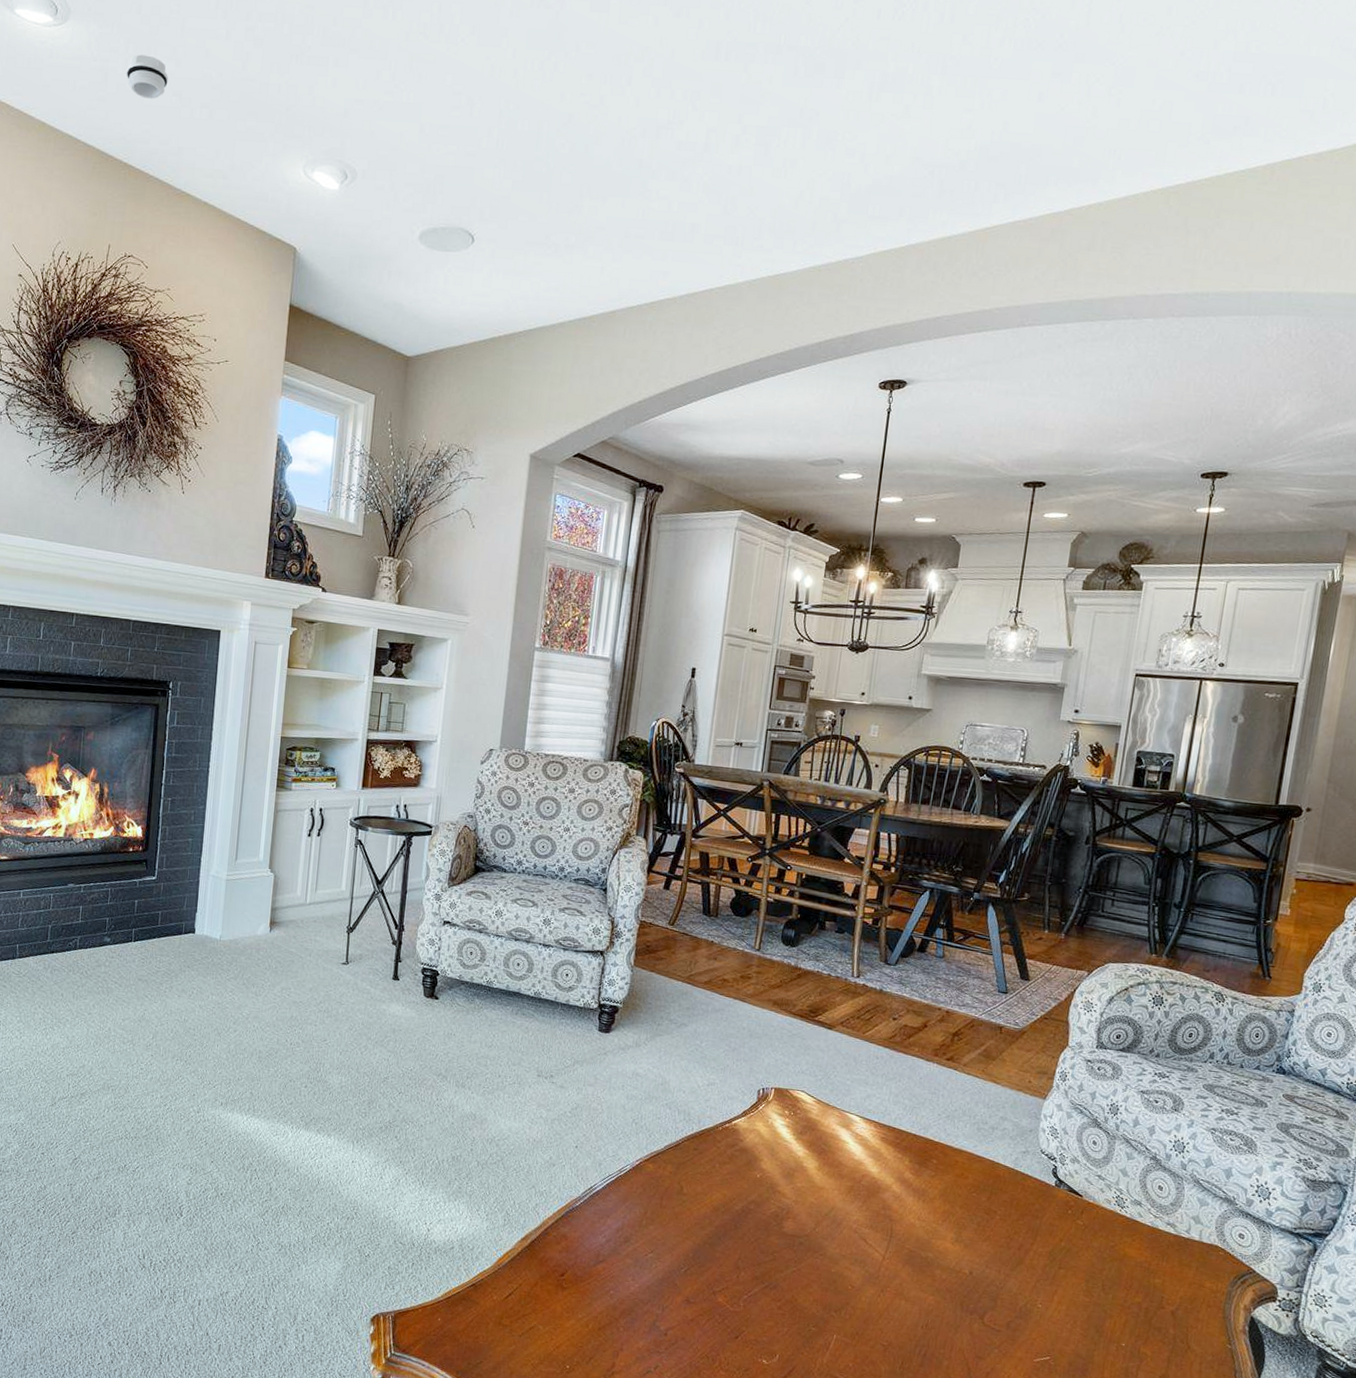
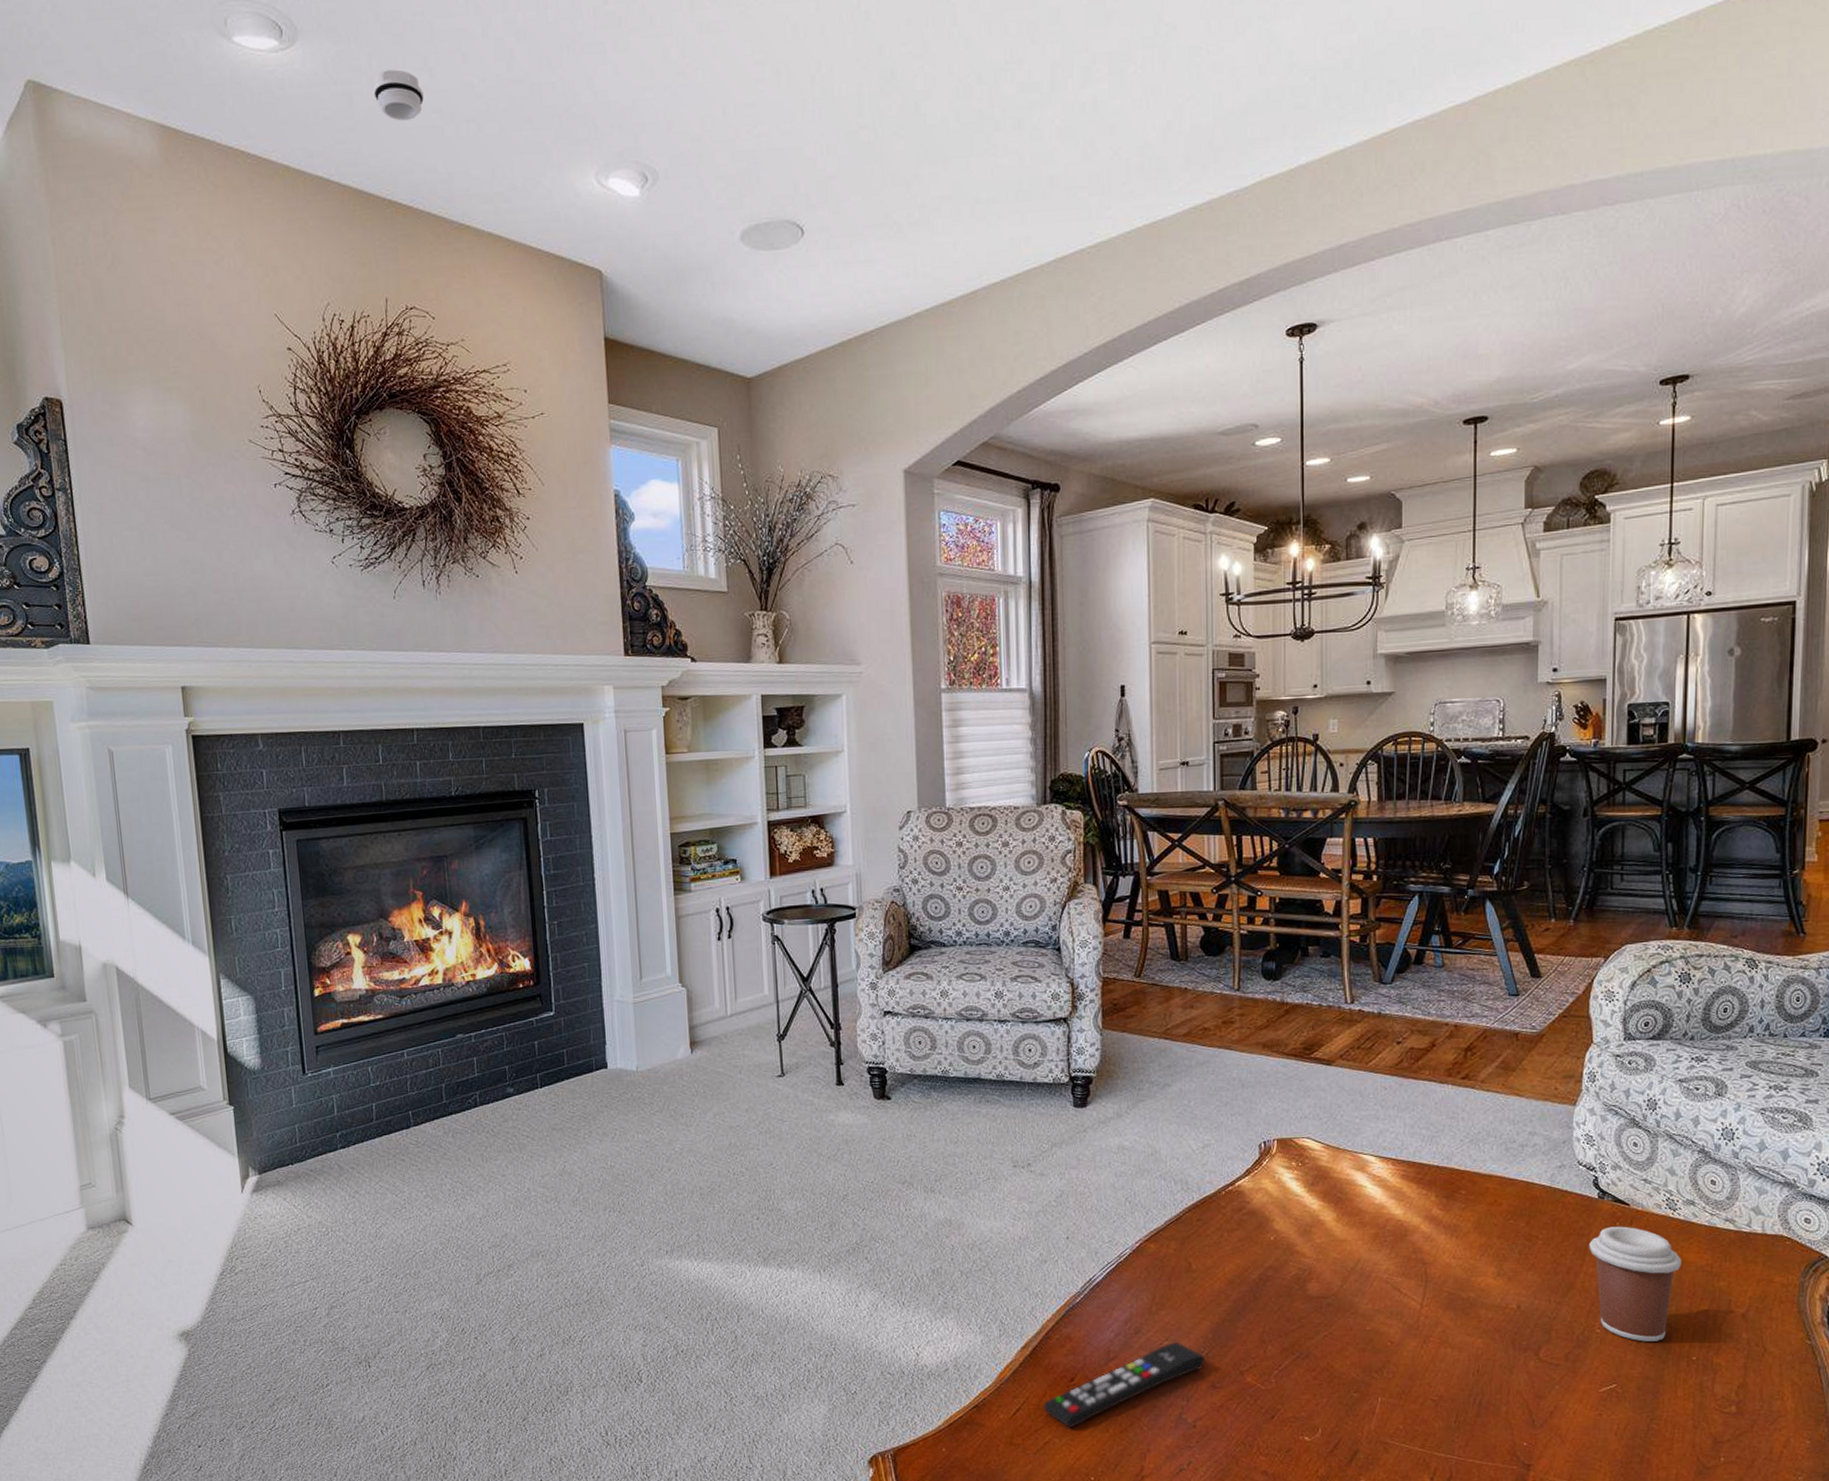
remote control: none [533,1255,684,1319] -> present [1043,1341,1206,1429]
coffee cup: none [1041,1213,1123,1324] -> present [1589,1226,1682,1342]

